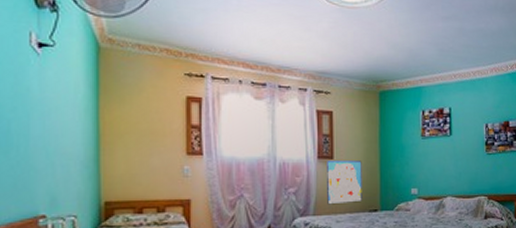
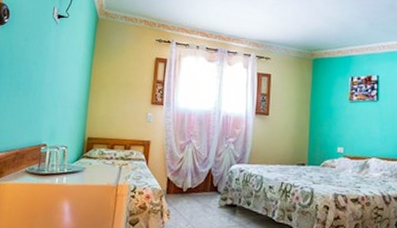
wall art: present [327,161,362,205] -> none [261,117,294,156]

